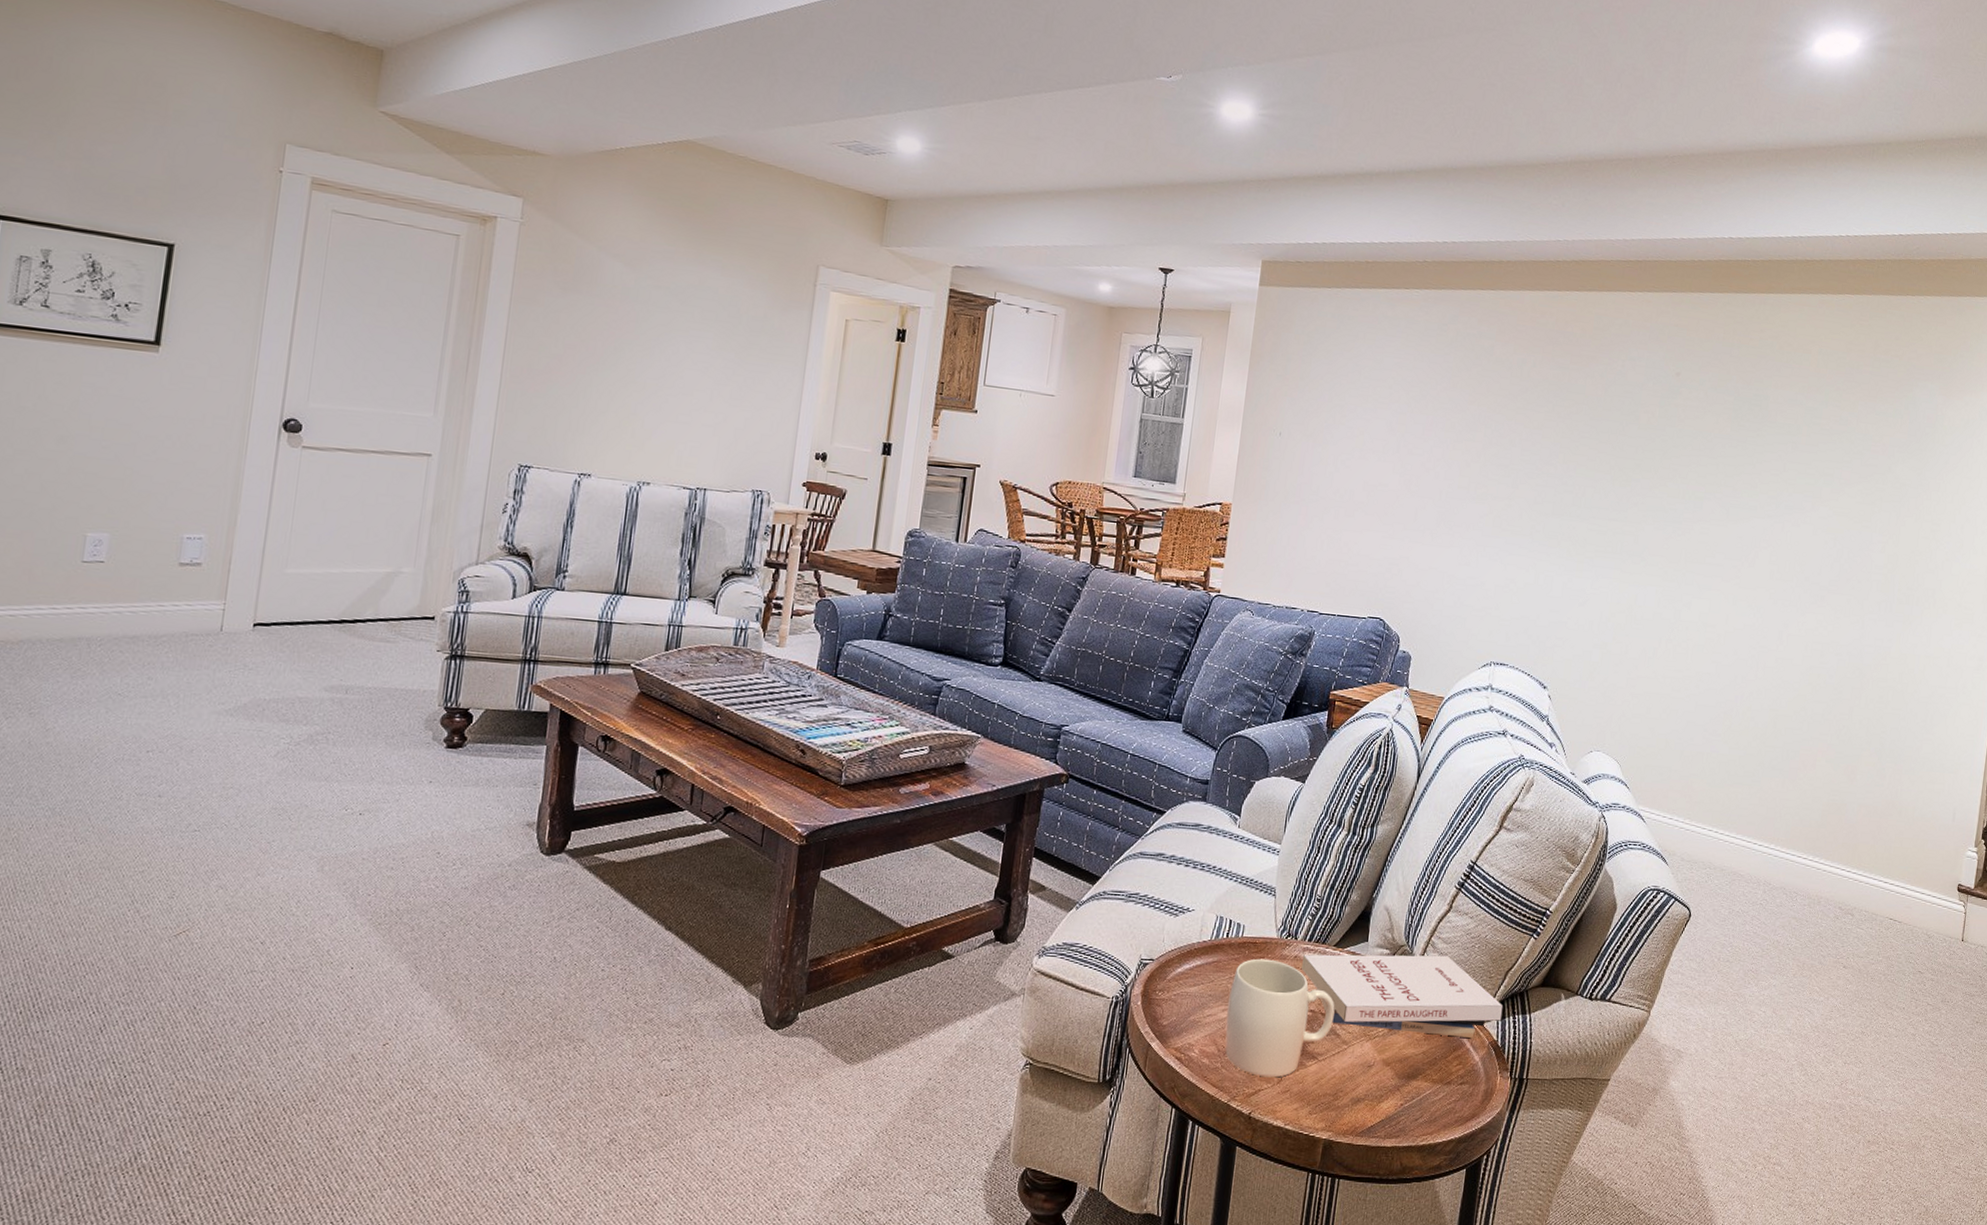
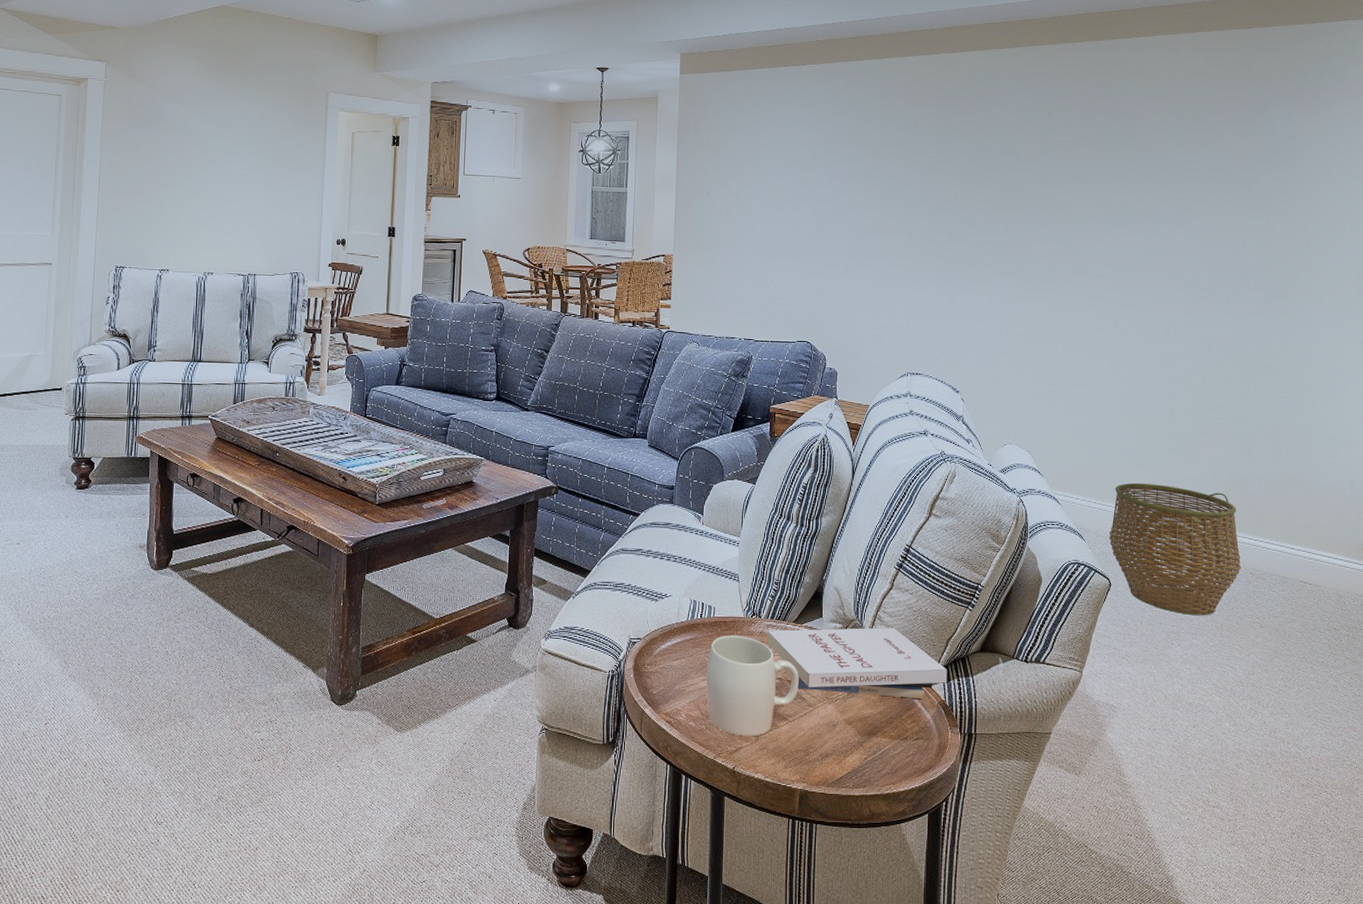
basket: none [1693,801,1832,953] -> present [1109,482,1242,615]

